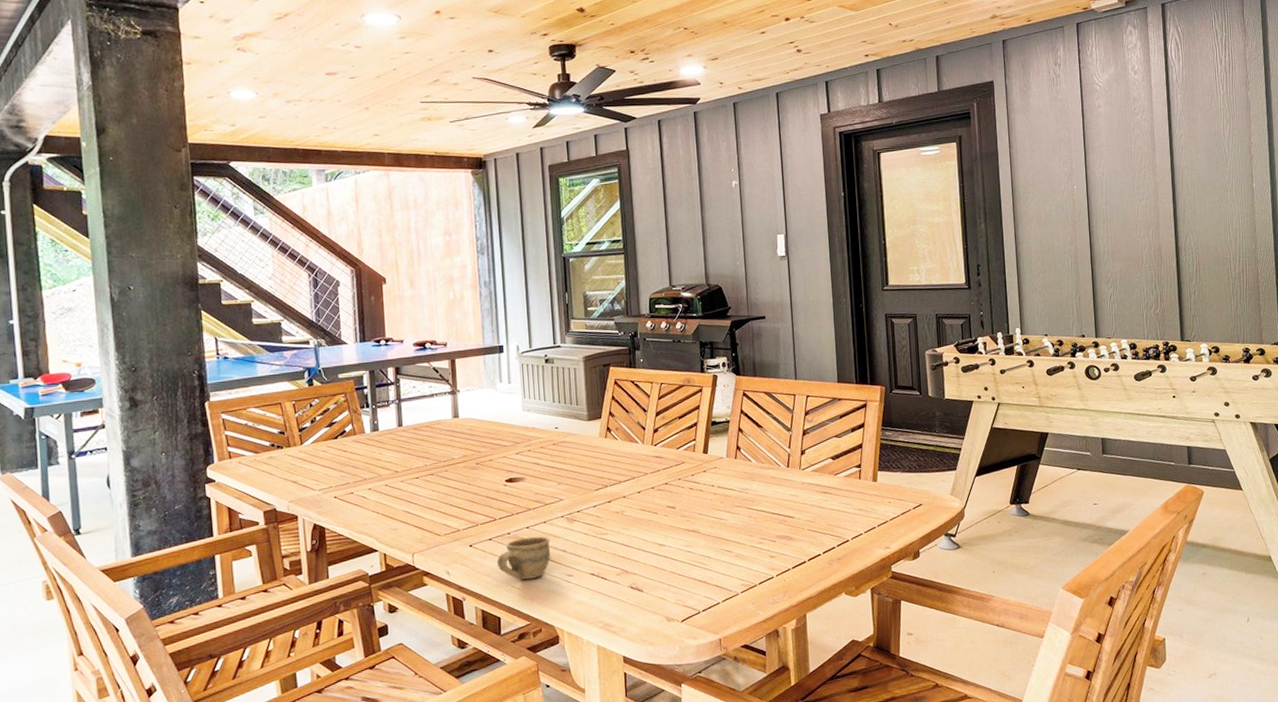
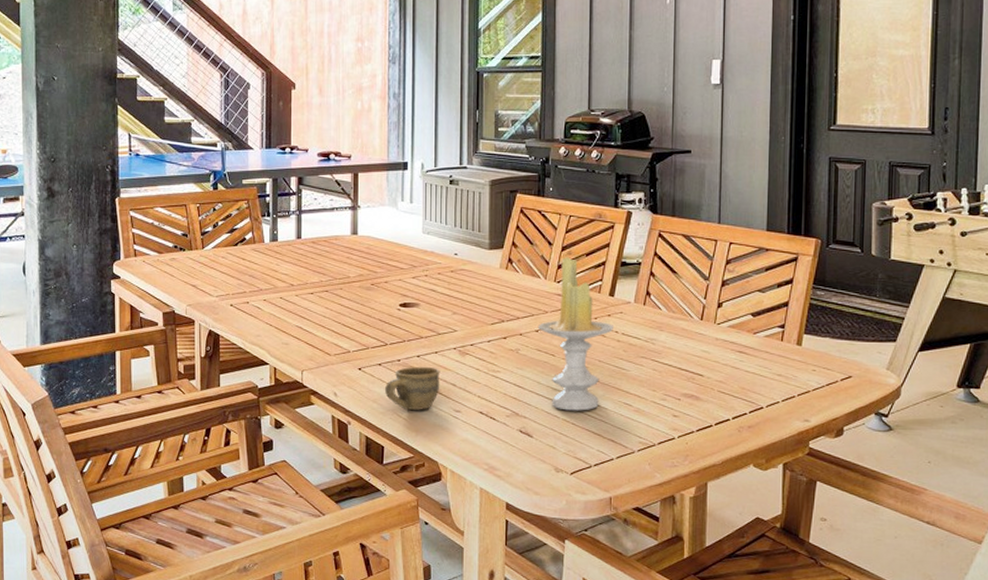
candle: none [639,421,710,563] -> present [537,257,615,411]

